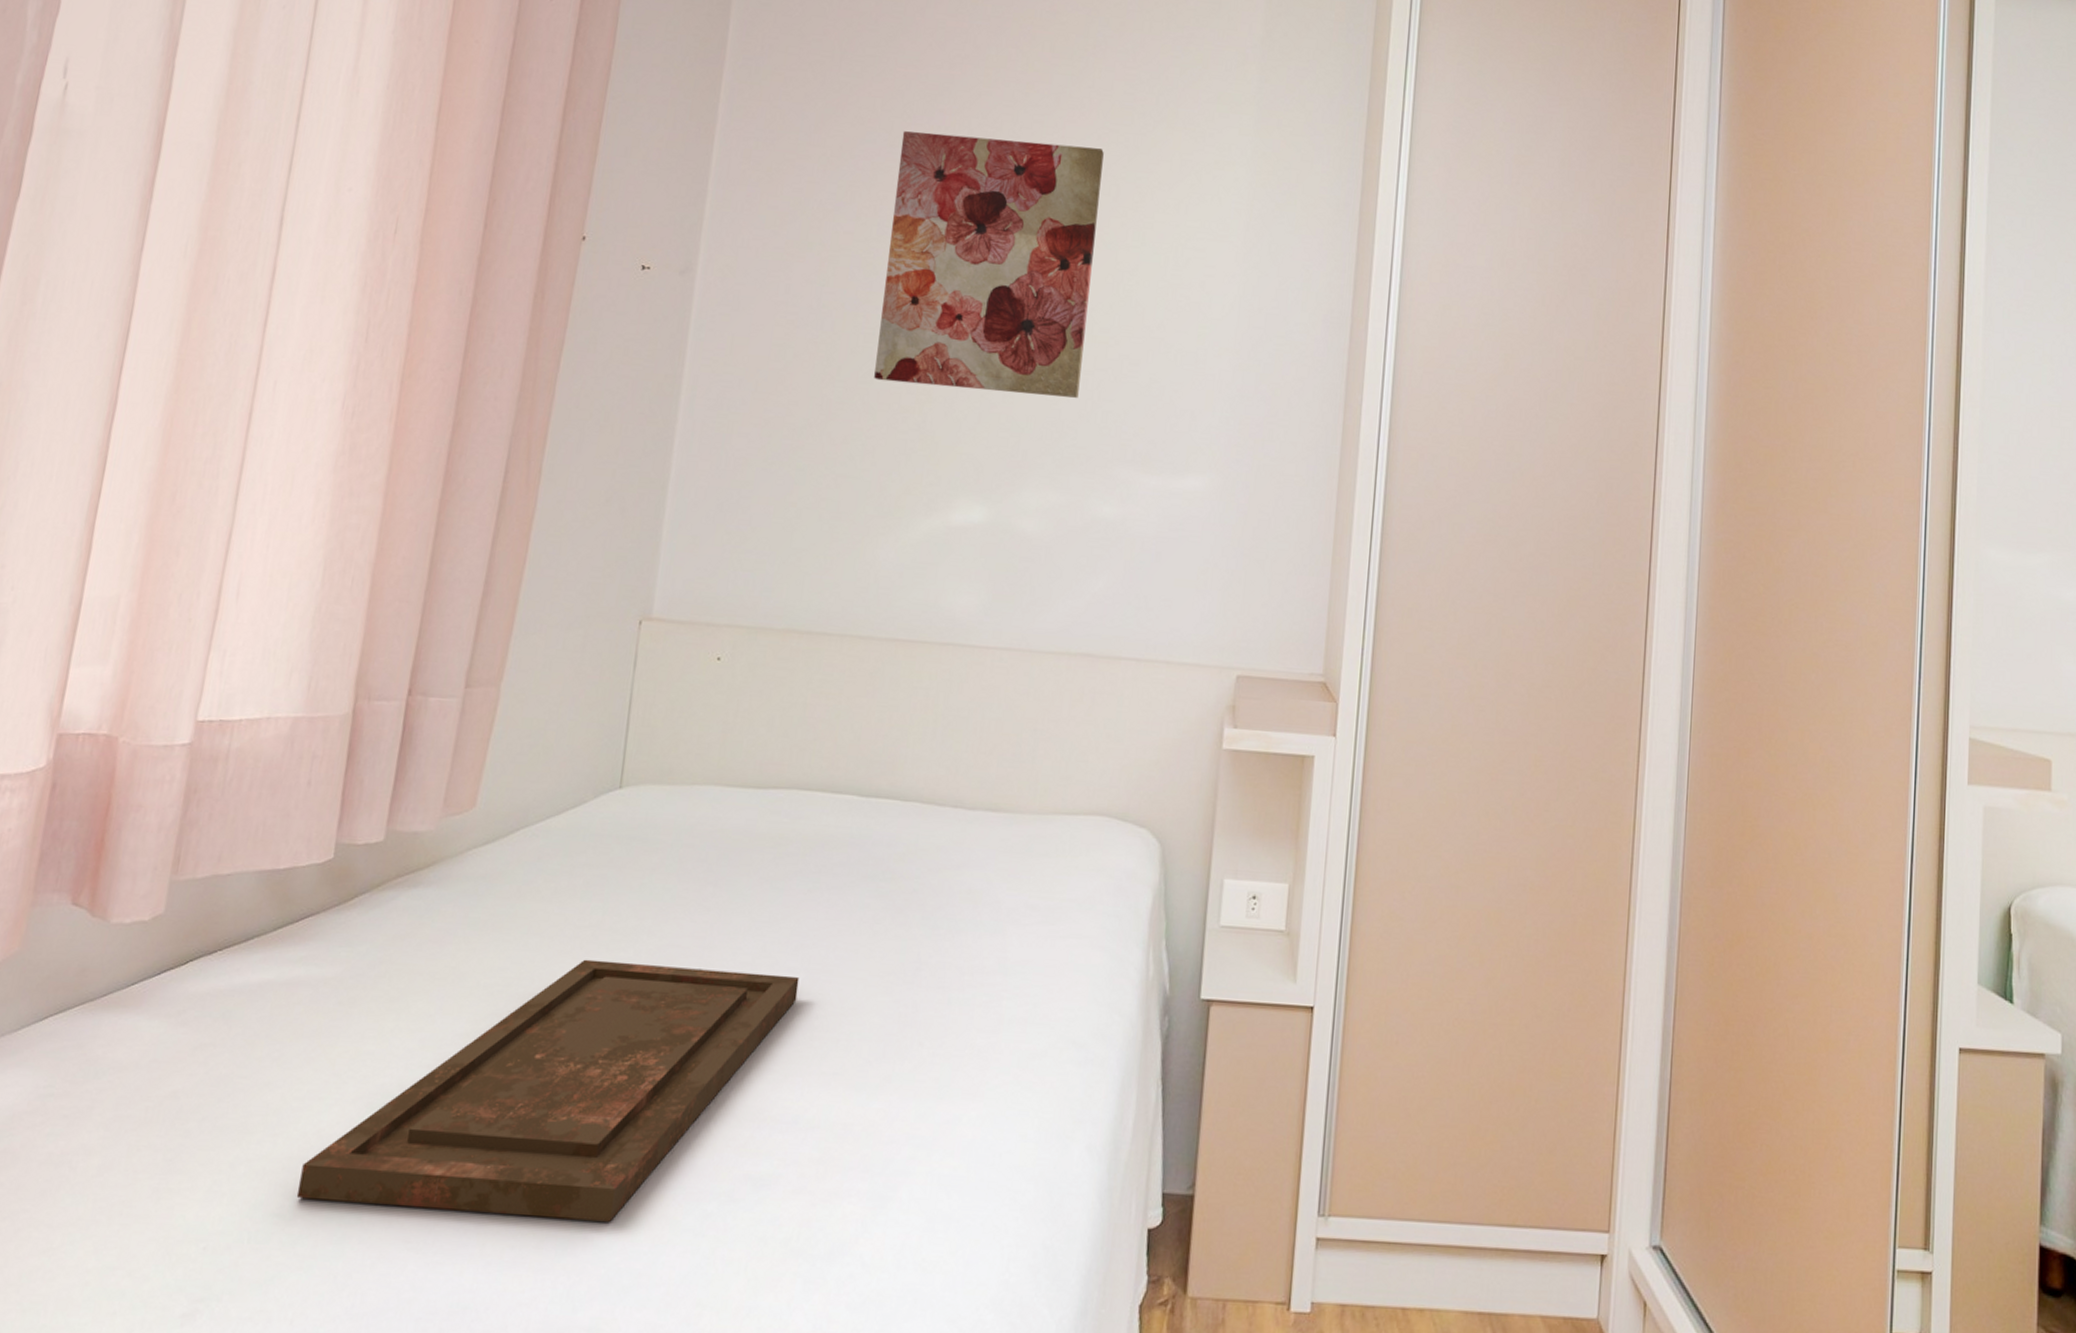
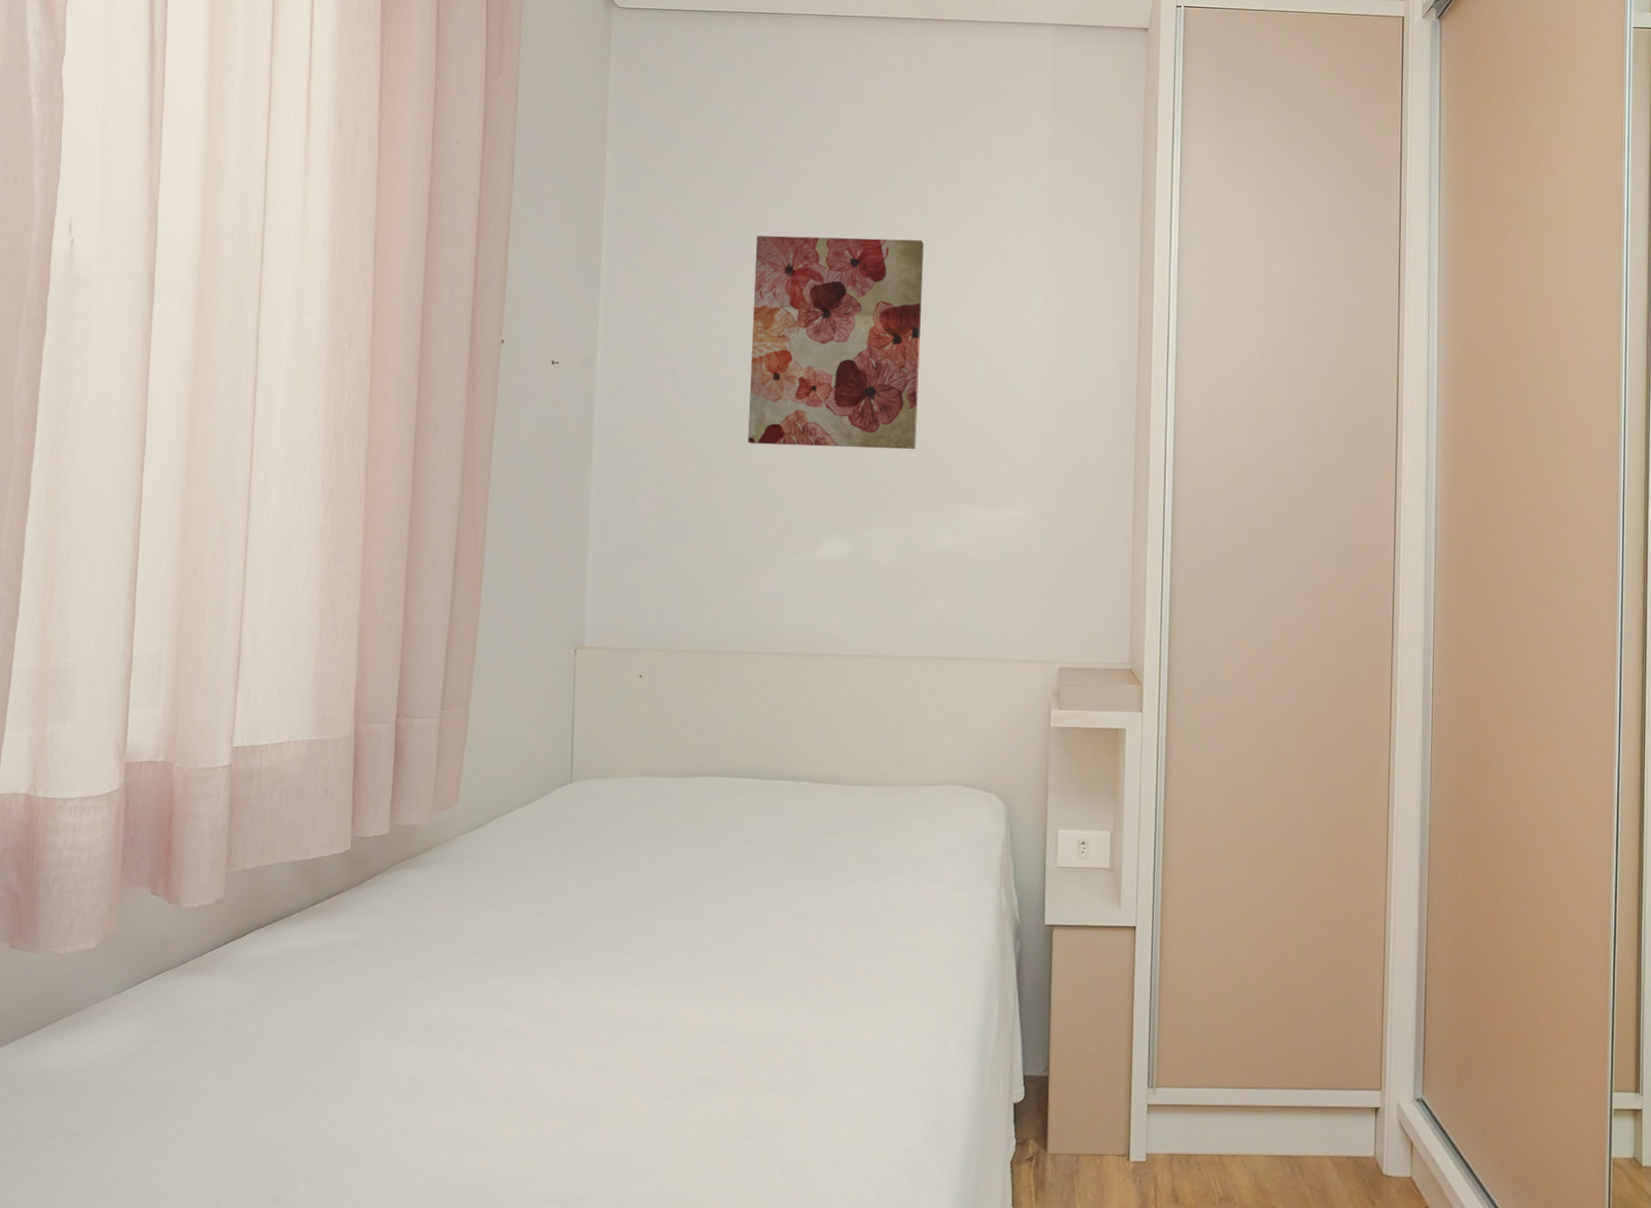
tray: present [296,959,800,1222] -> none [348,917,725,1116]

